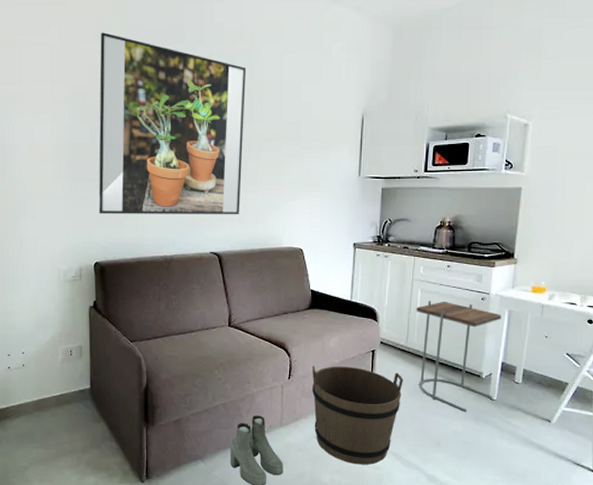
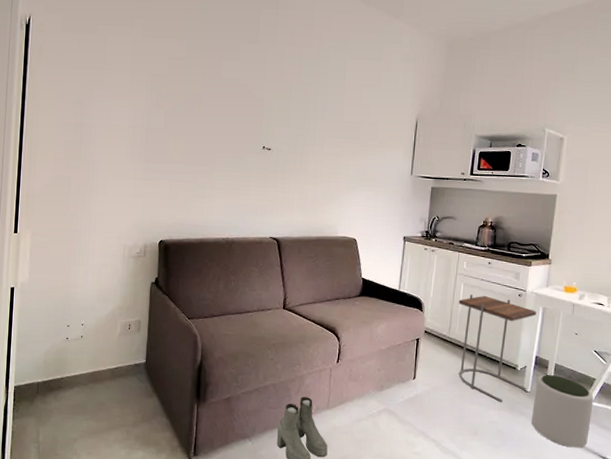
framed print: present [98,32,247,215] -> none [167,28,314,204]
bucket: present [312,366,403,465] -> none [359,351,445,450]
plant pot: none [498,381,566,456] -> present [531,375,594,448]

